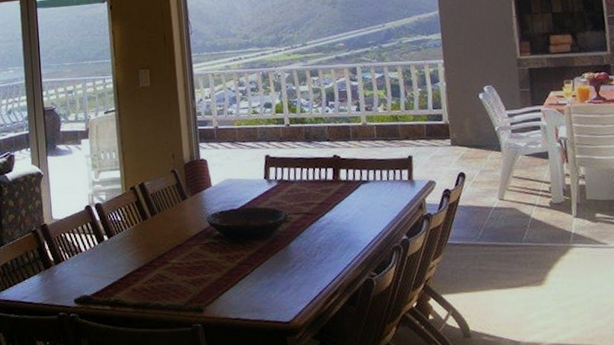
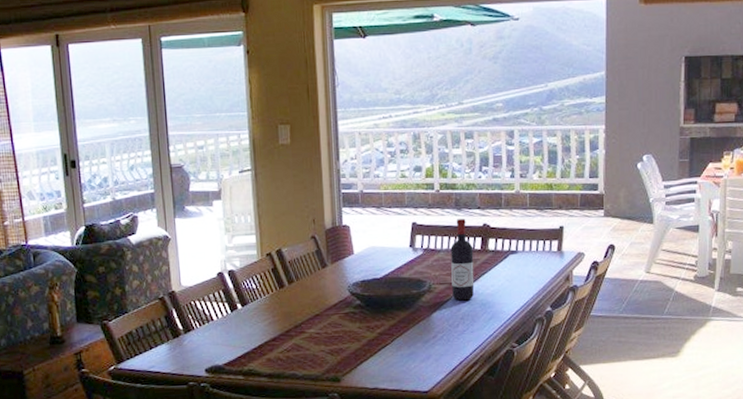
wine bottle: none [303,151,329,230] -> present [450,219,475,301]

